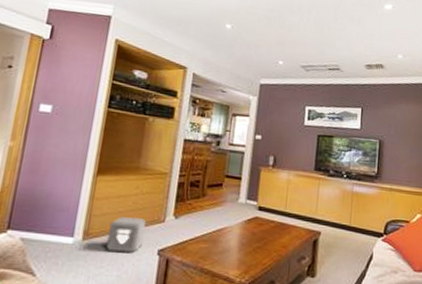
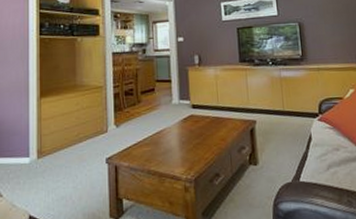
air purifier: present [105,216,147,254] -> none [58,130,92,166]

